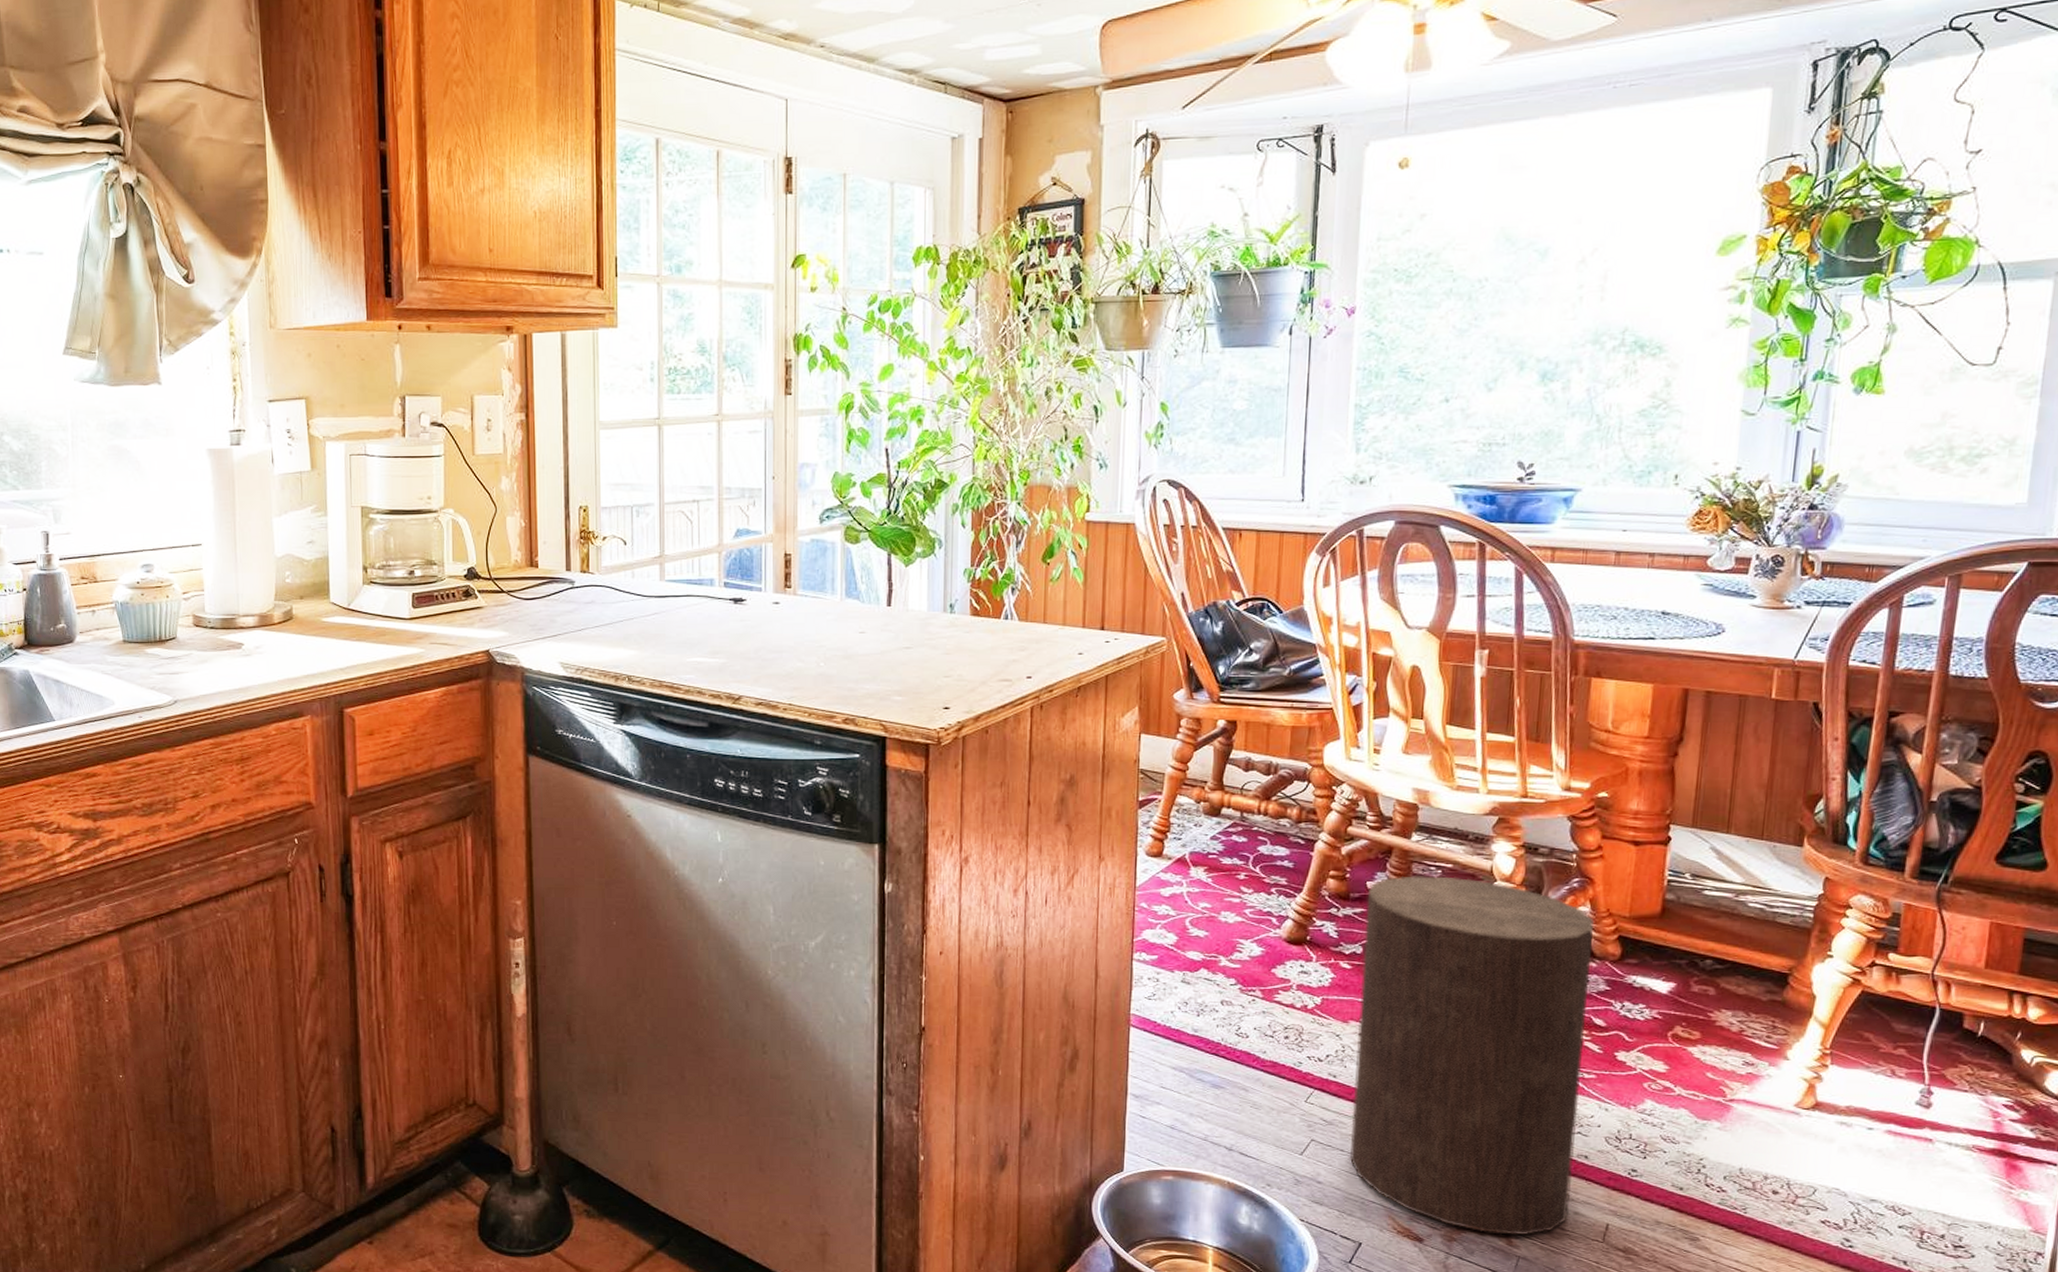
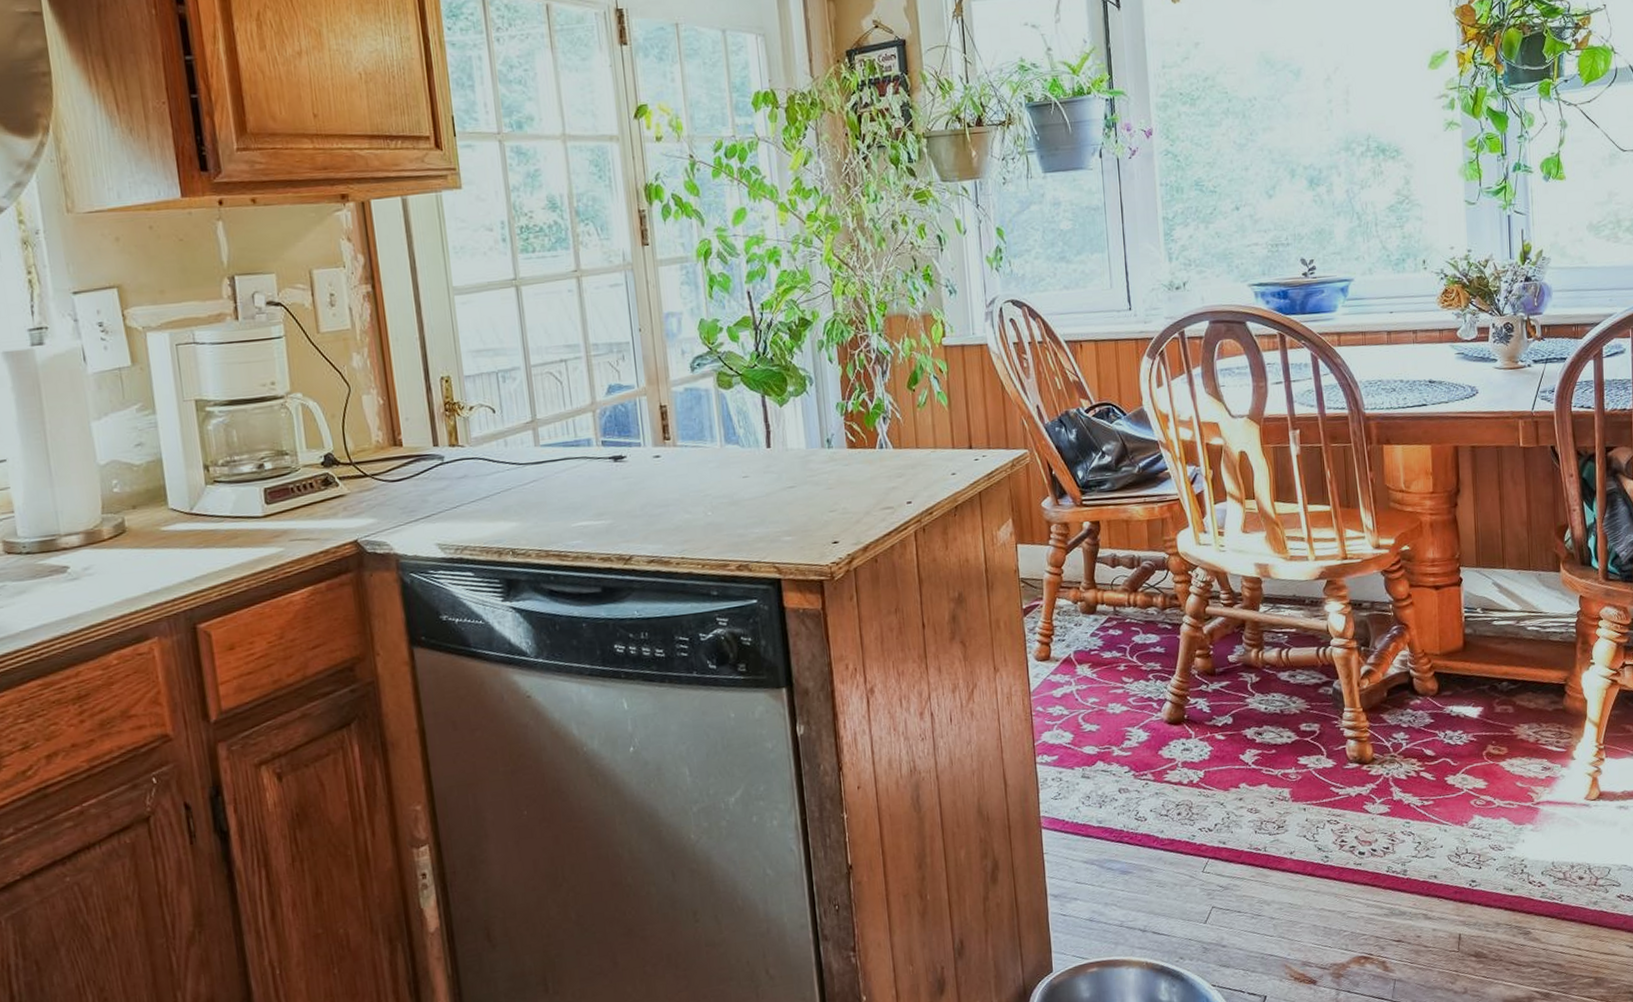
stool: present [1349,876,1594,1235] -> none [1230,639,1428,964]

